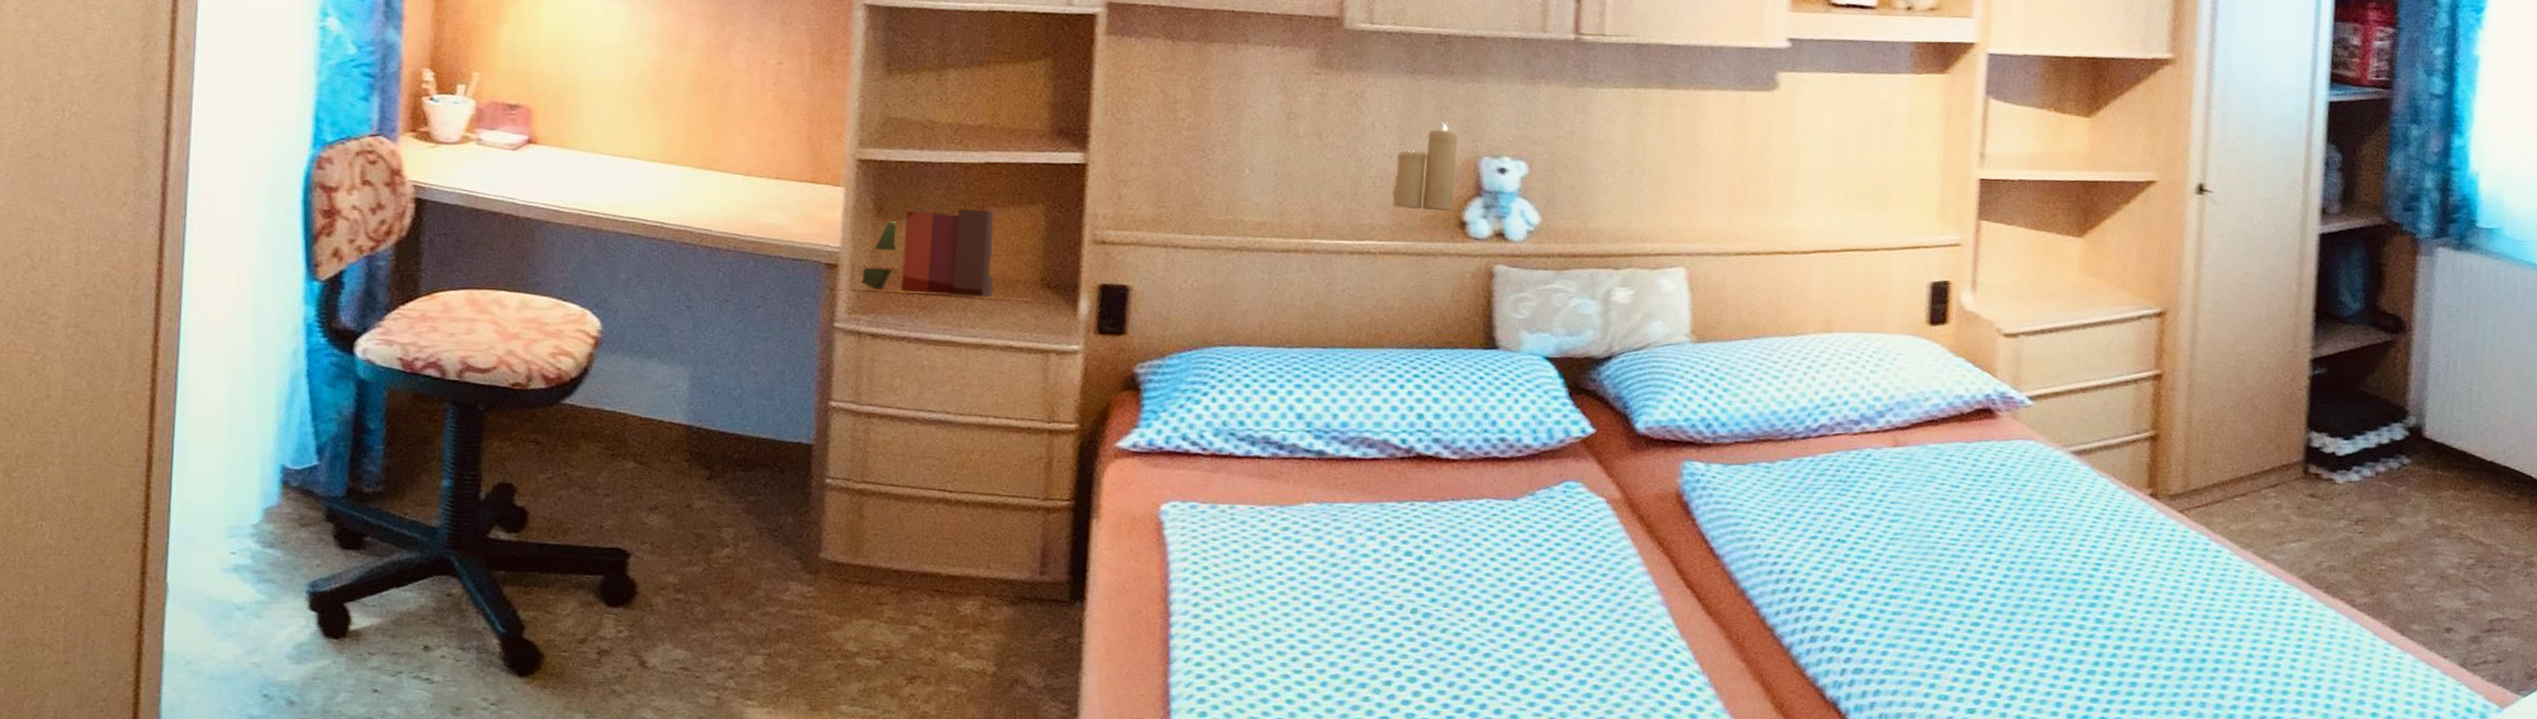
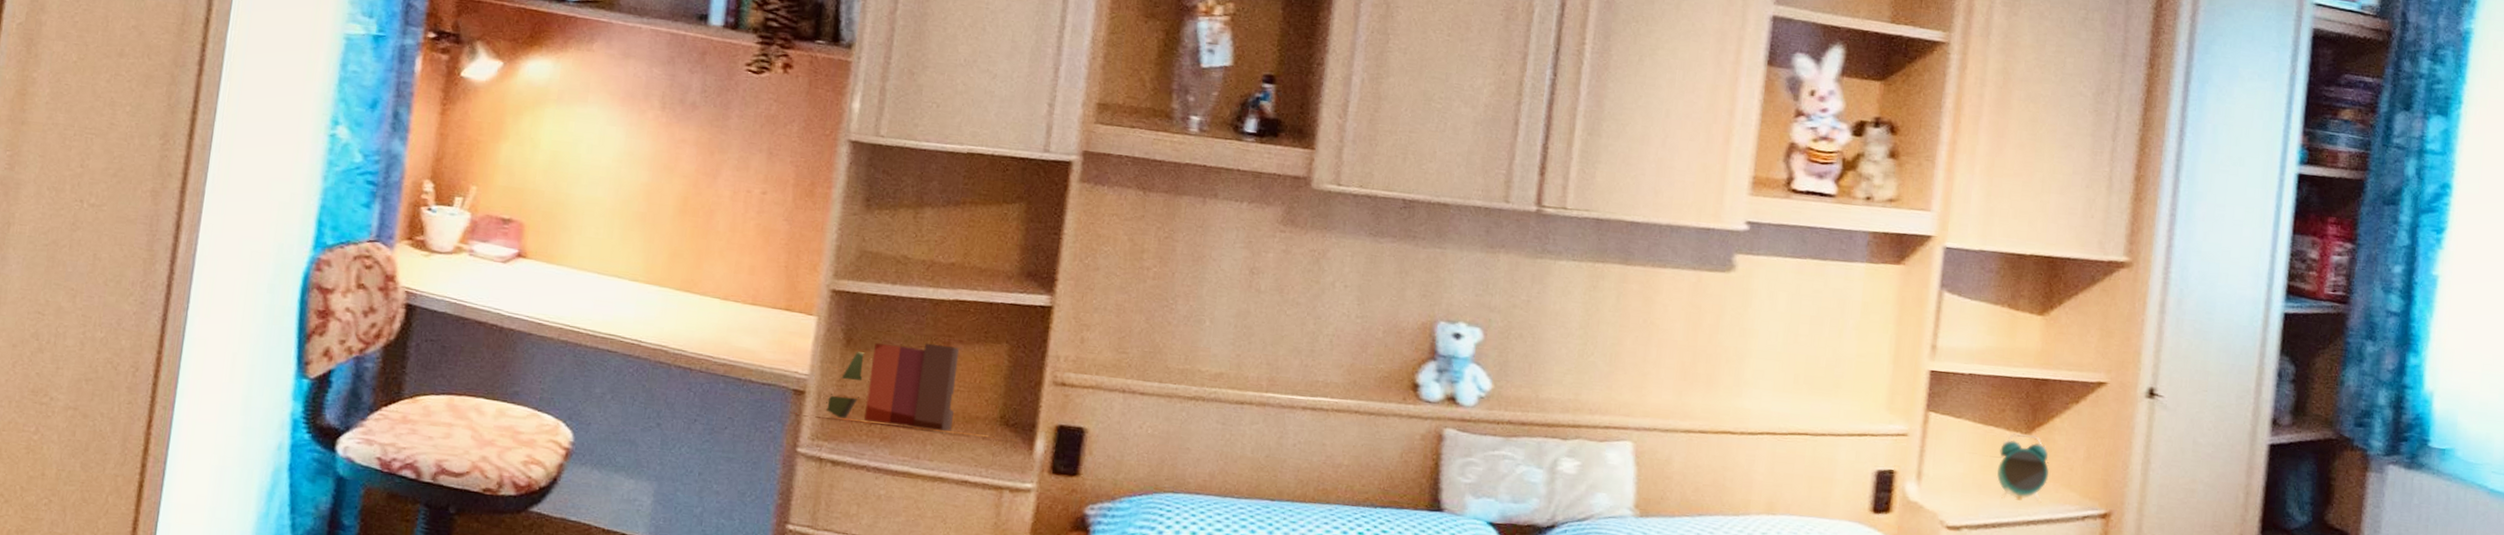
candle: present [1392,122,1459,212] -> none [1347,285,1417,373]
alarm clock: none [2052,236,2102,305] -> present [1997,432,2049,503]

